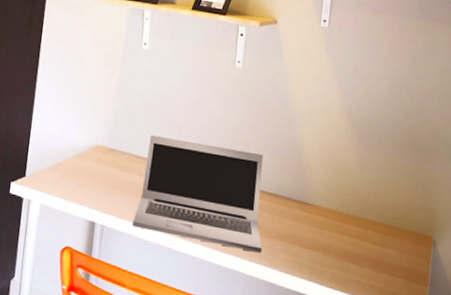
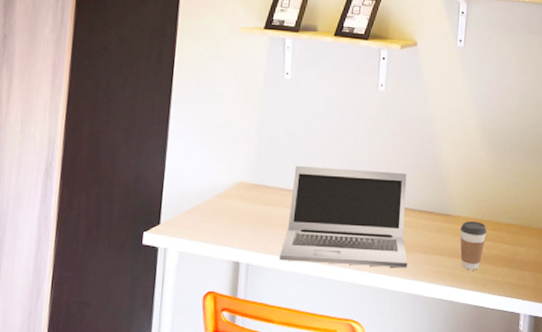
coffee cup: none [320,213,350,267] -> present [460,221,486,270]

